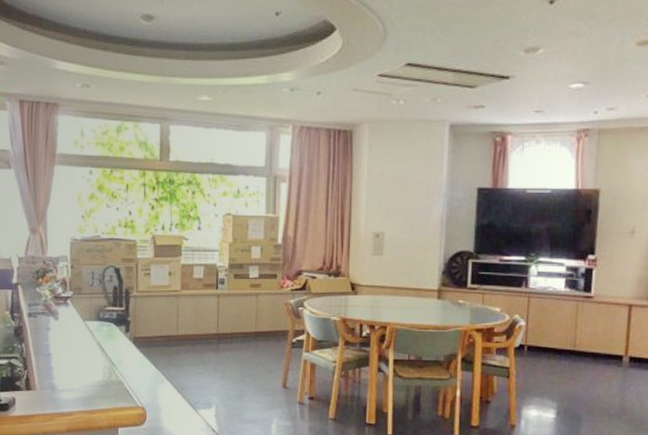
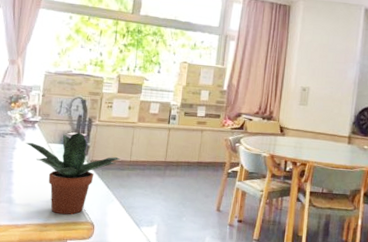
potted plant: none [59,306,166,400] -> present [25,132,120,215]

